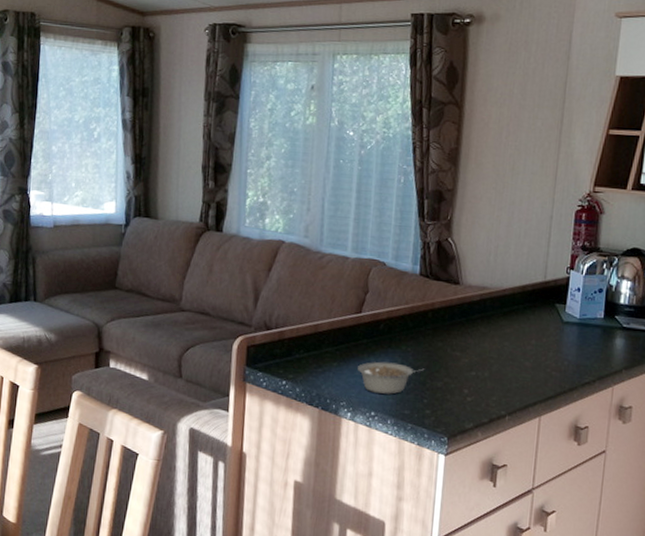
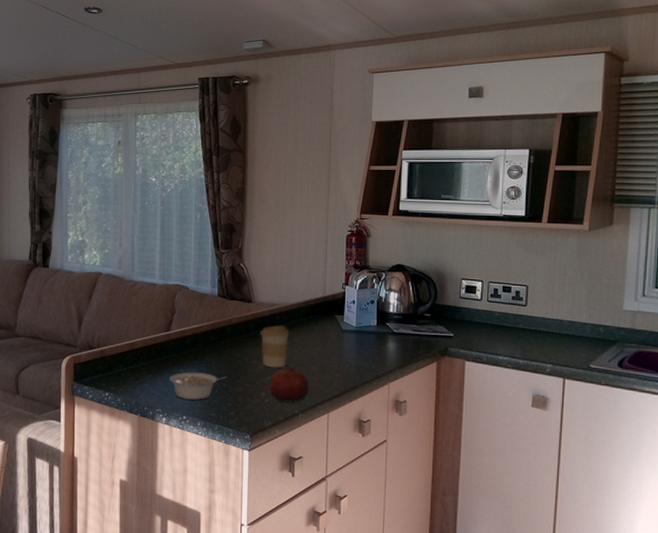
coffee cup: none [466,312,501,362] -> present [260,325,290,368]
fruit: none [473,359,521,403] -> present [269,365,310,403]

